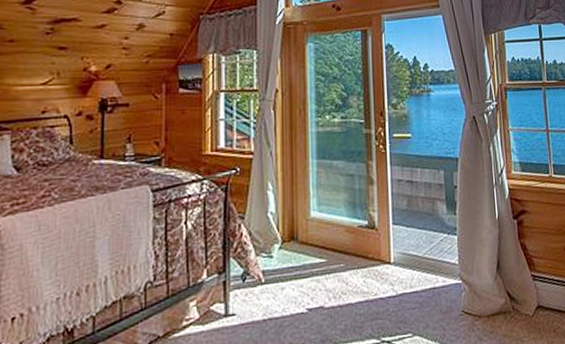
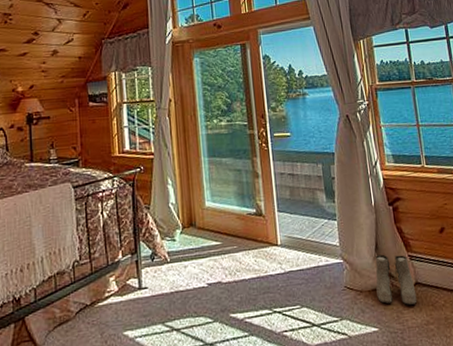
boots: none [496,274,539,332] -> present [375,254,417,306]

